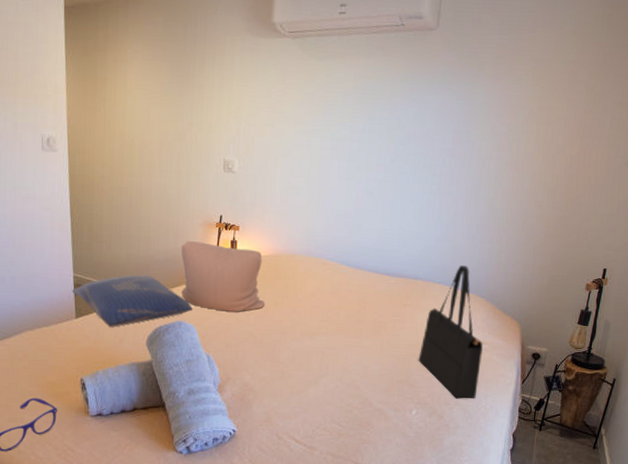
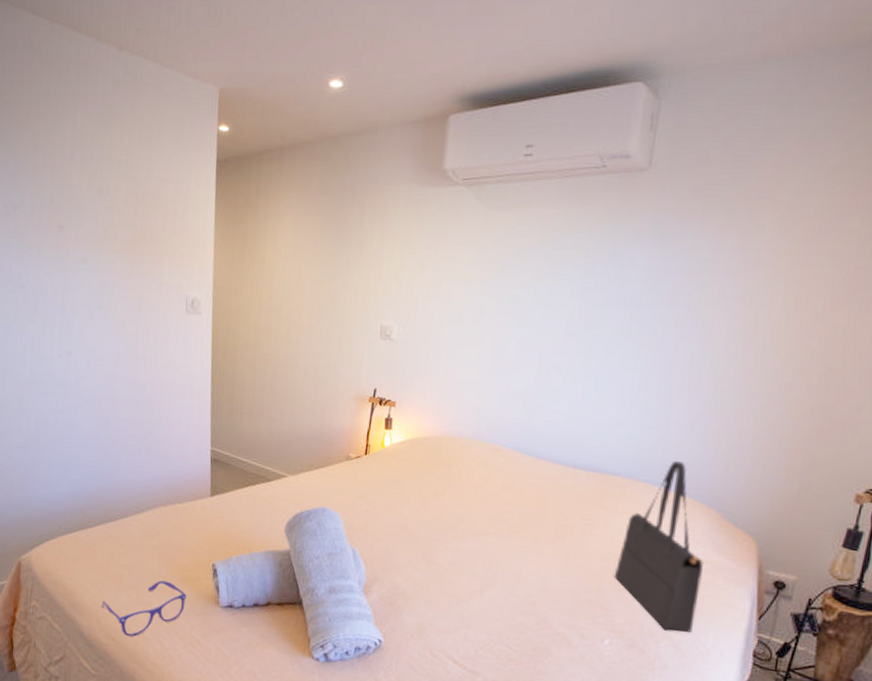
cushion: present [71,275,192,327] -> none [208,452,338,509]
cushion: present [181,241,265,312] -> none [326,416,422,502]

